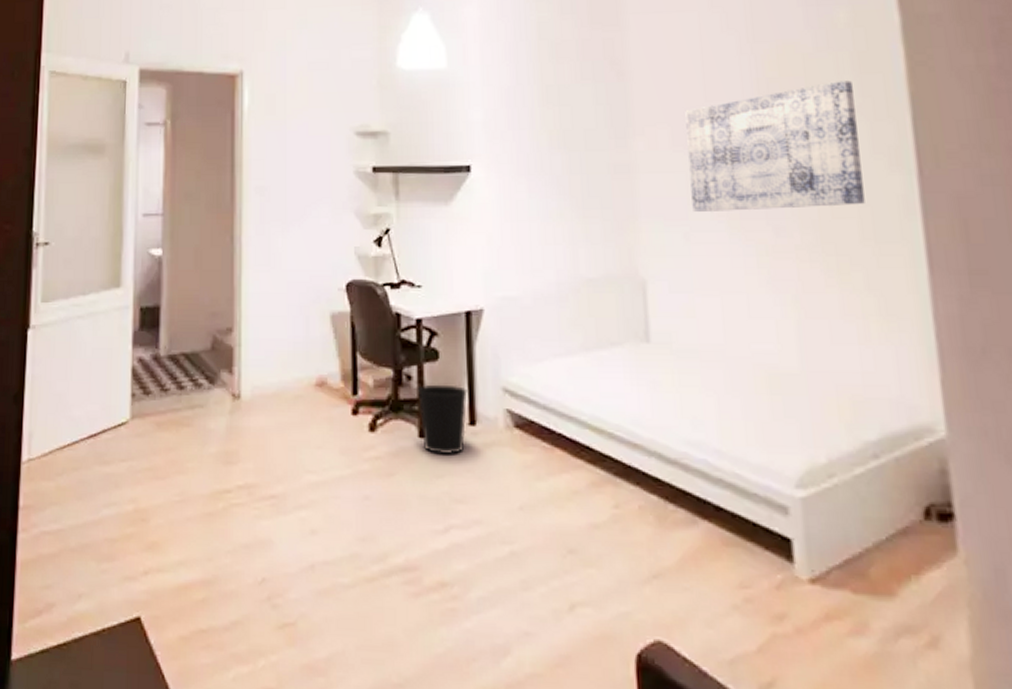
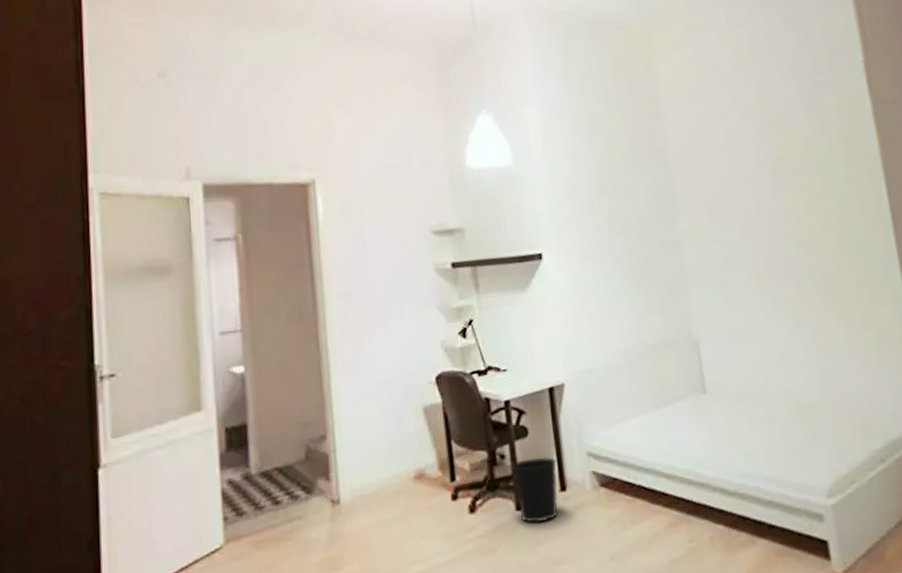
wall art: present [685,80,865,212] -> none [718,156,858,276]

